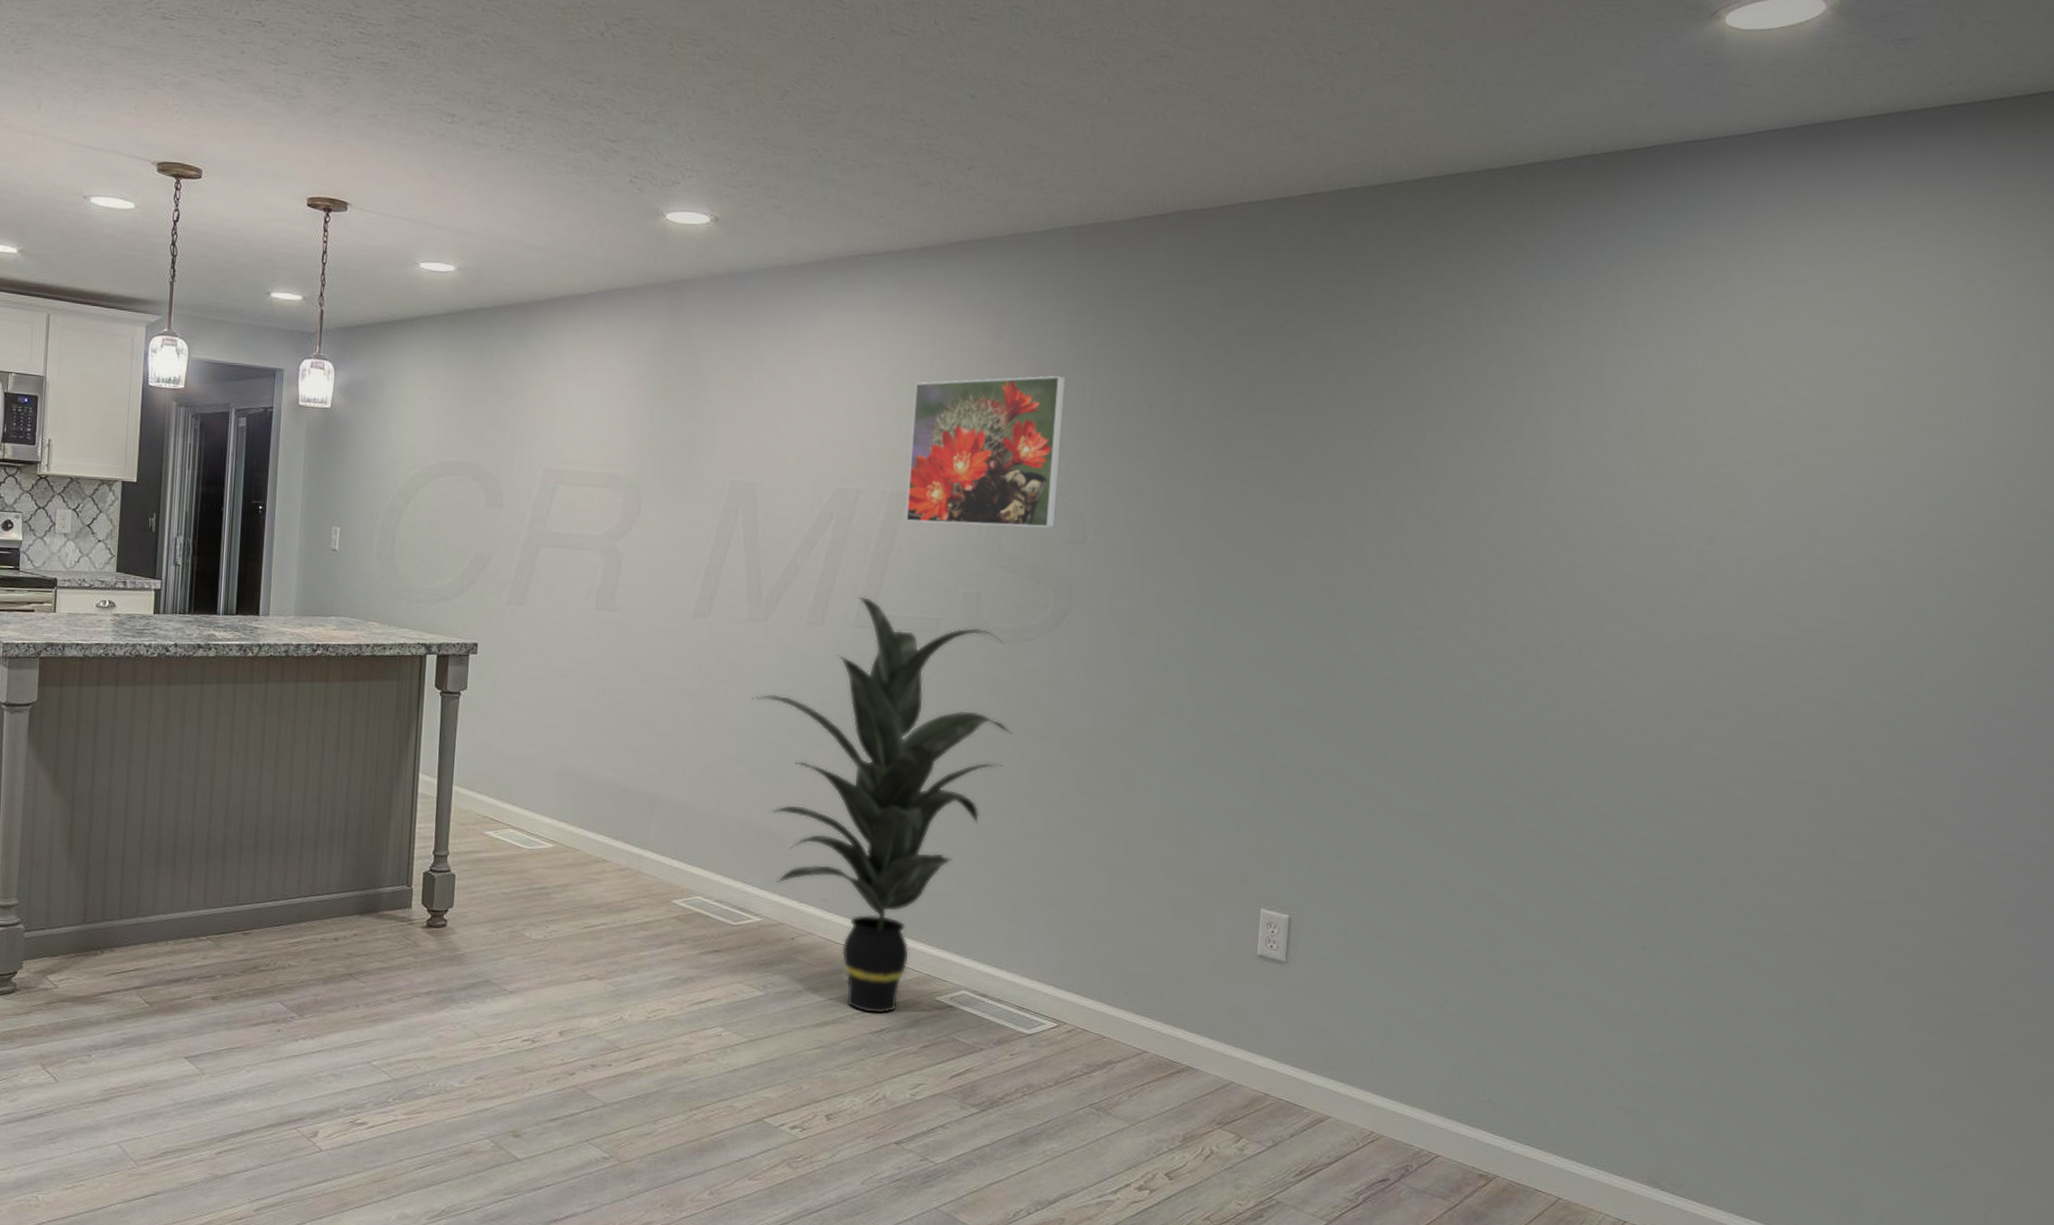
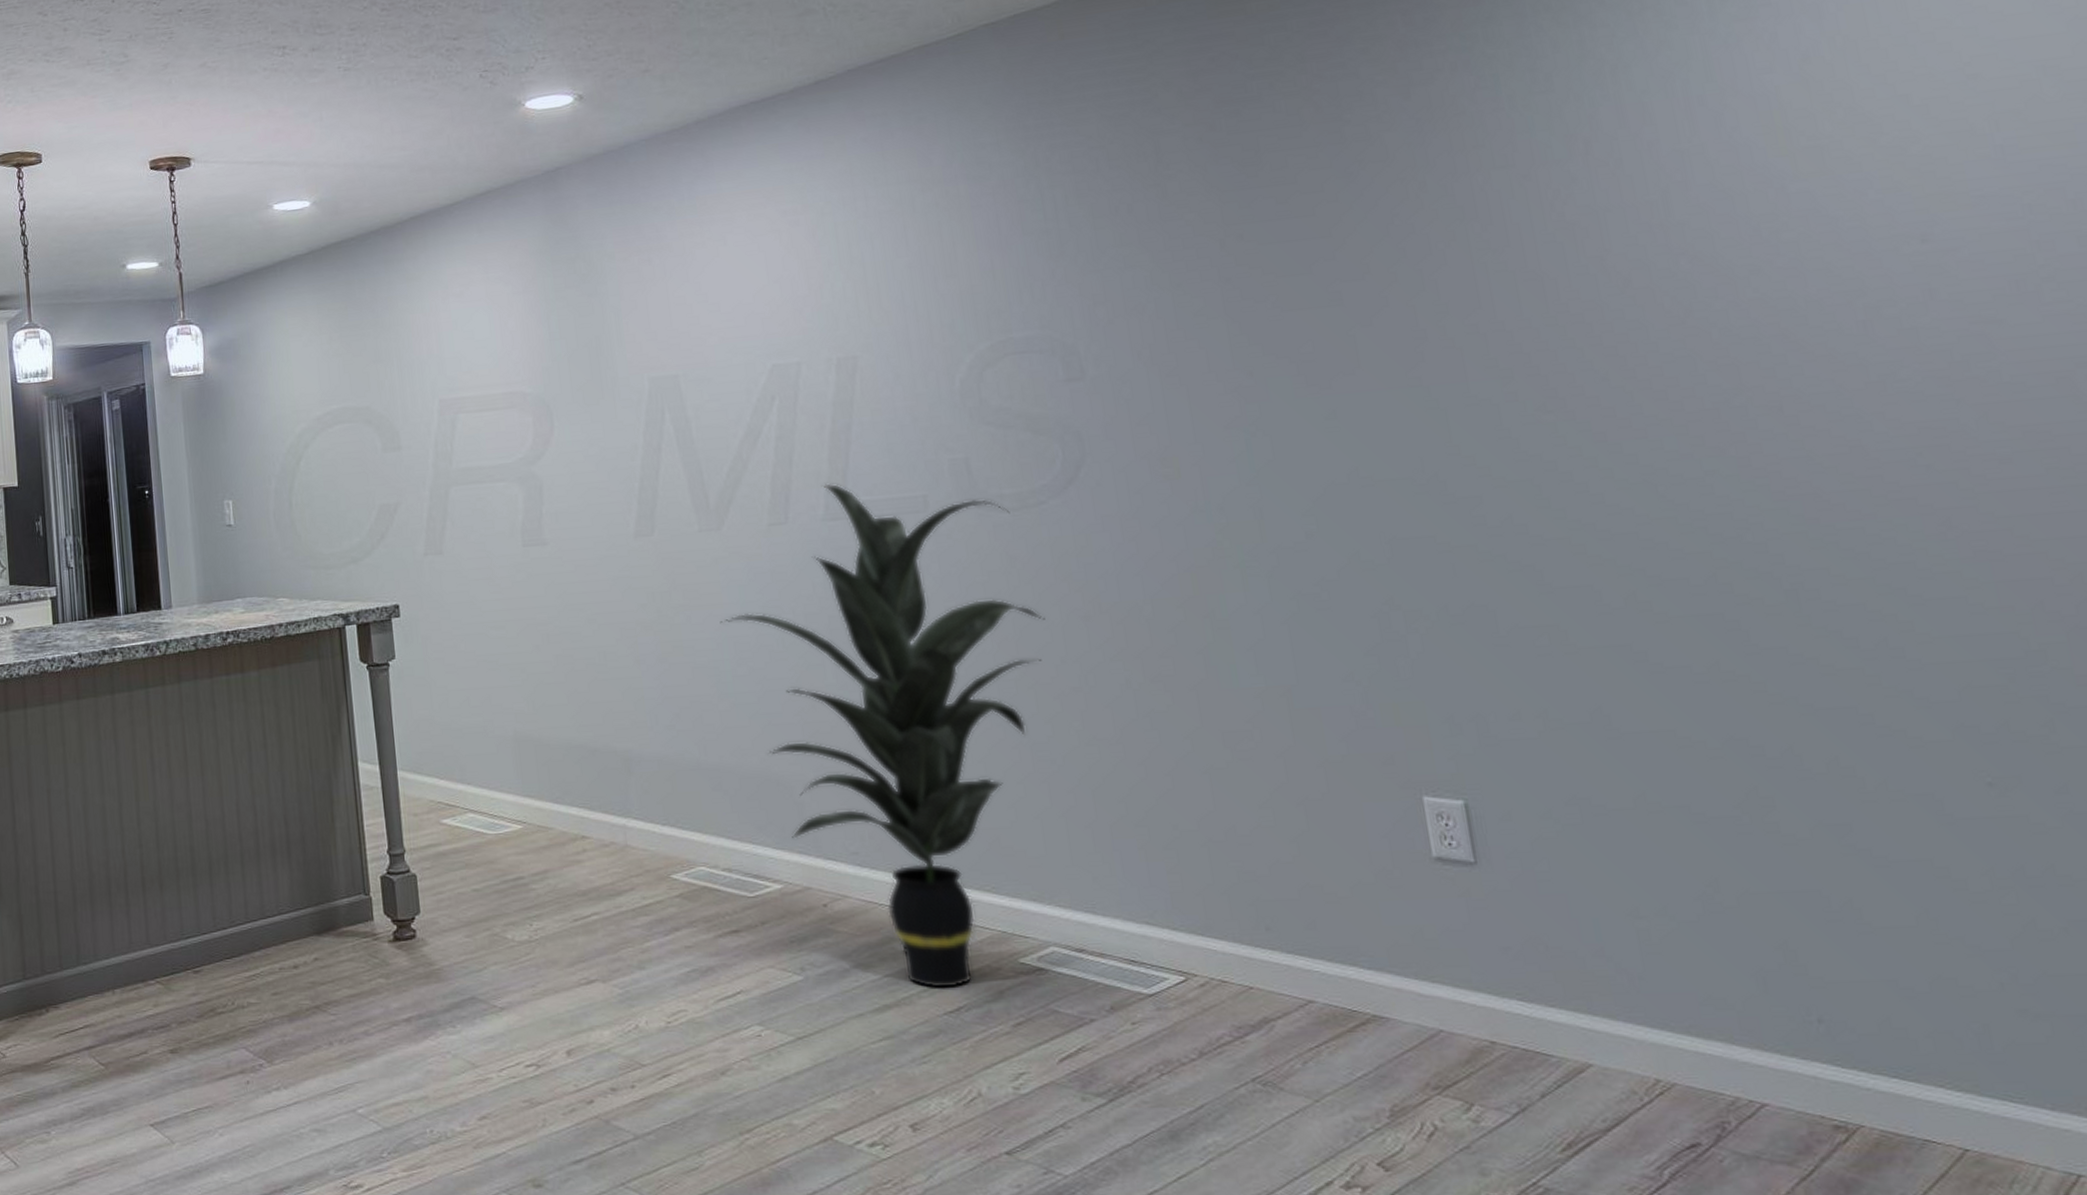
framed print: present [905,375,1065,529] -> none [840,191,1043,390]

